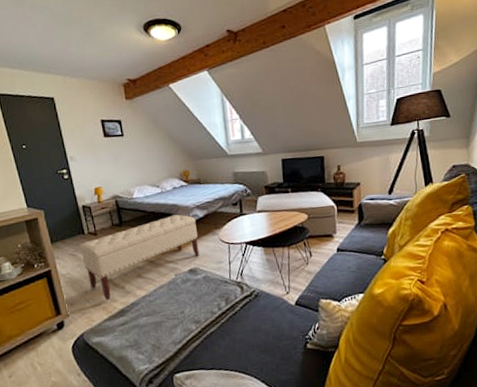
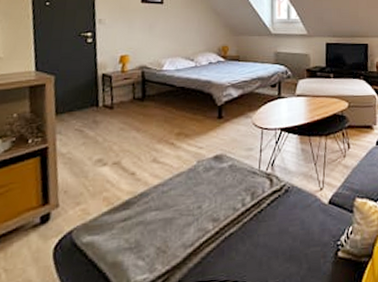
bench: present [80,214,199,301] -> none [89,92,229,189]

